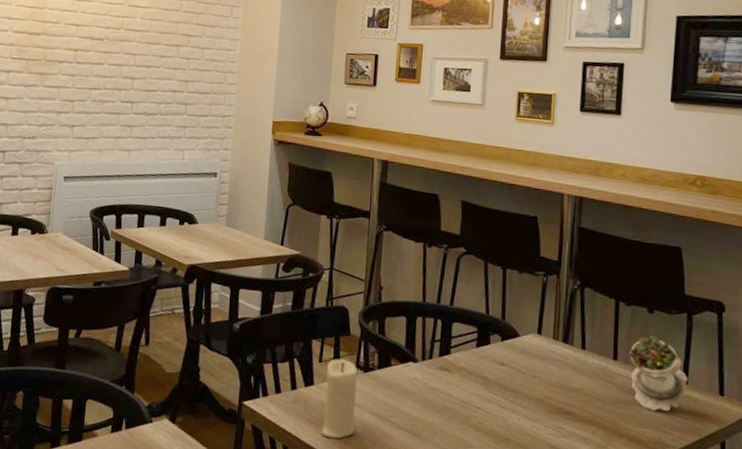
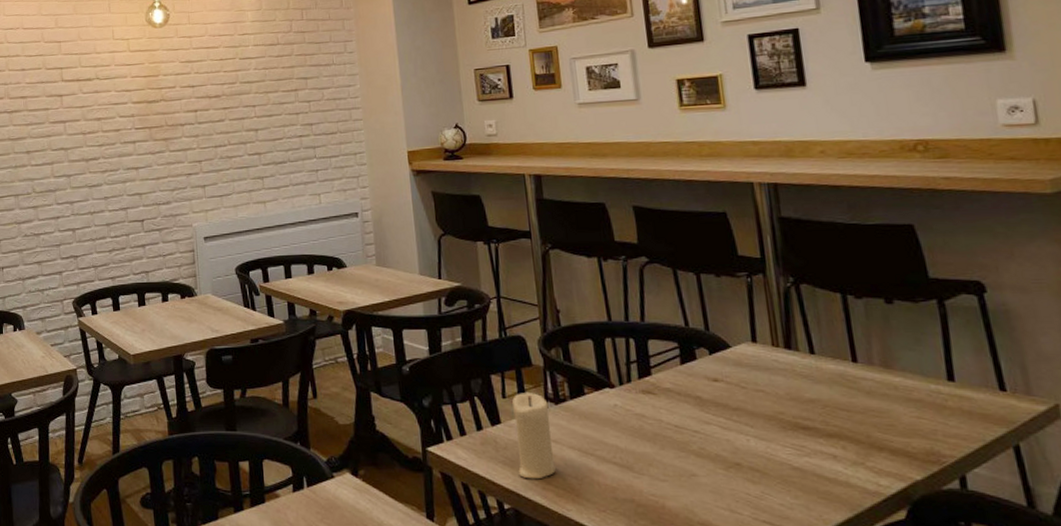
succulent plant: present [628,336,688,411] -> none [870,330,955,416]

